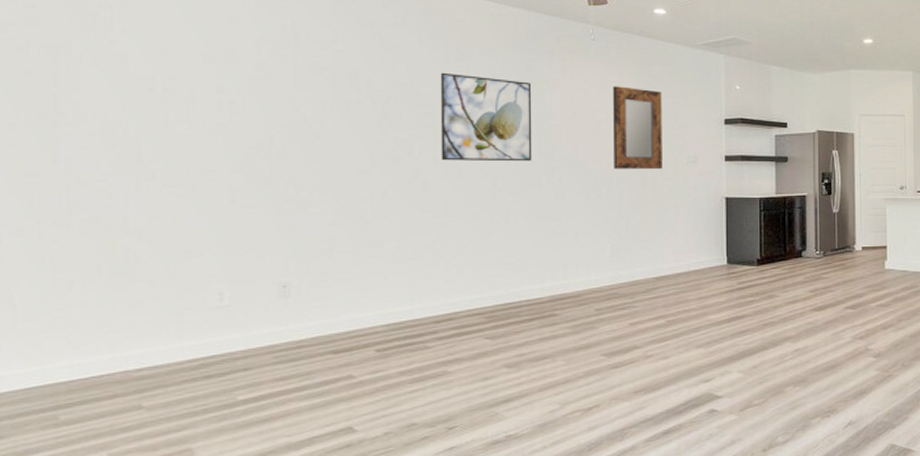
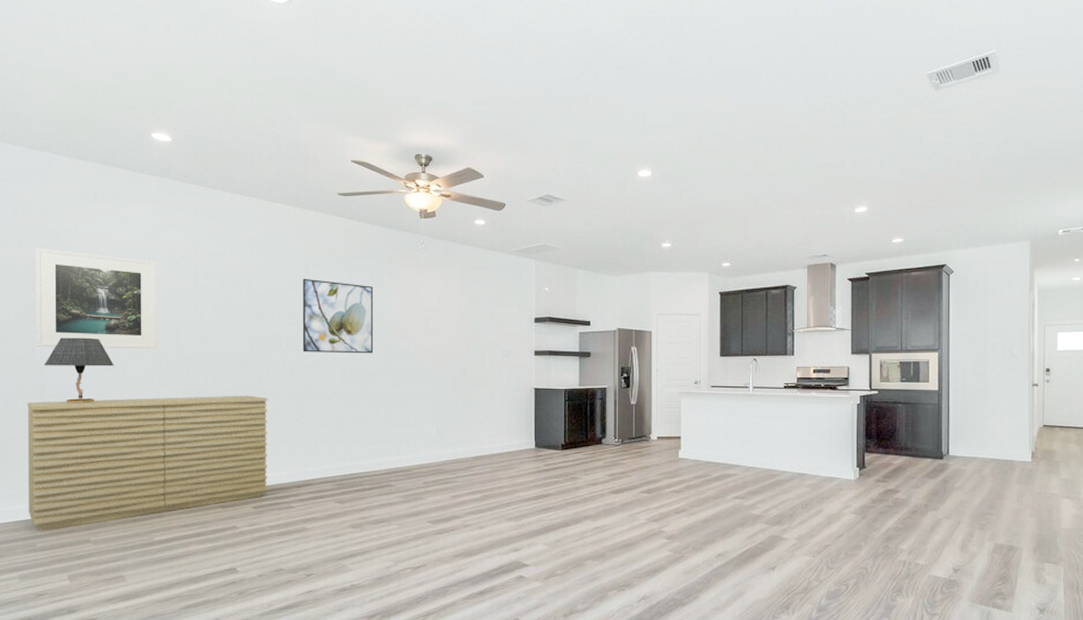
sideboard: none [45,213,396,399] -> present [27,395,268,531]
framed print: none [59,29,243,159] -> present [35,247,158,349]
table lamp: none [71,145,178,231] -> present [44,337,114,404]
home mirror: present [613,86,662,170] -> none [440,289,481,363]

